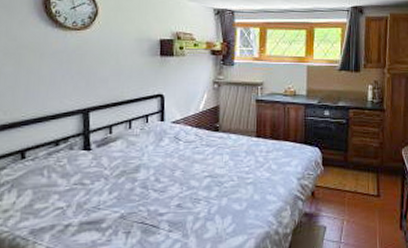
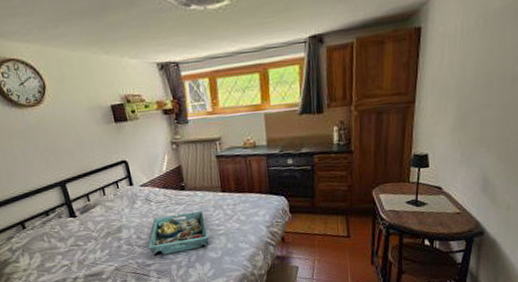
serving tray: none [164,156,235,202] -> present [147,211,209,255]

